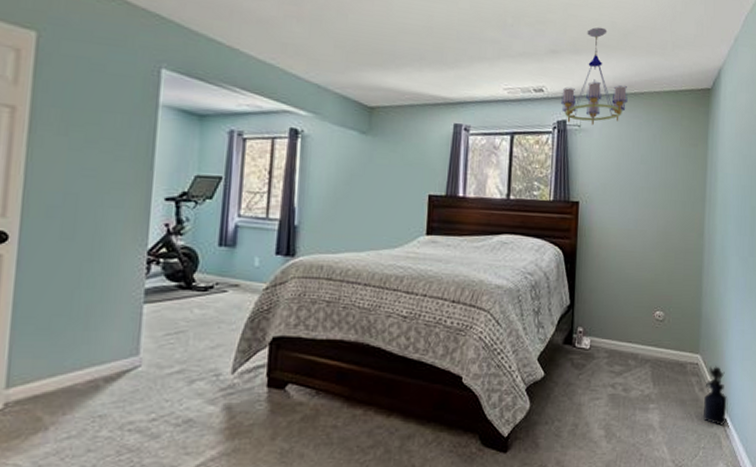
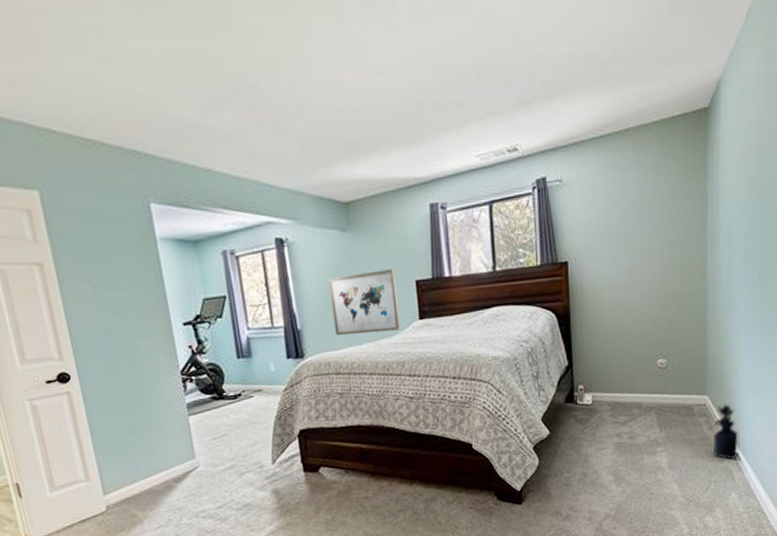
wall art: none [334,177,409,243] -> present [329,269,400,335]
chandelier: present [561,27,628,126] -> none [538,61,612,180]

